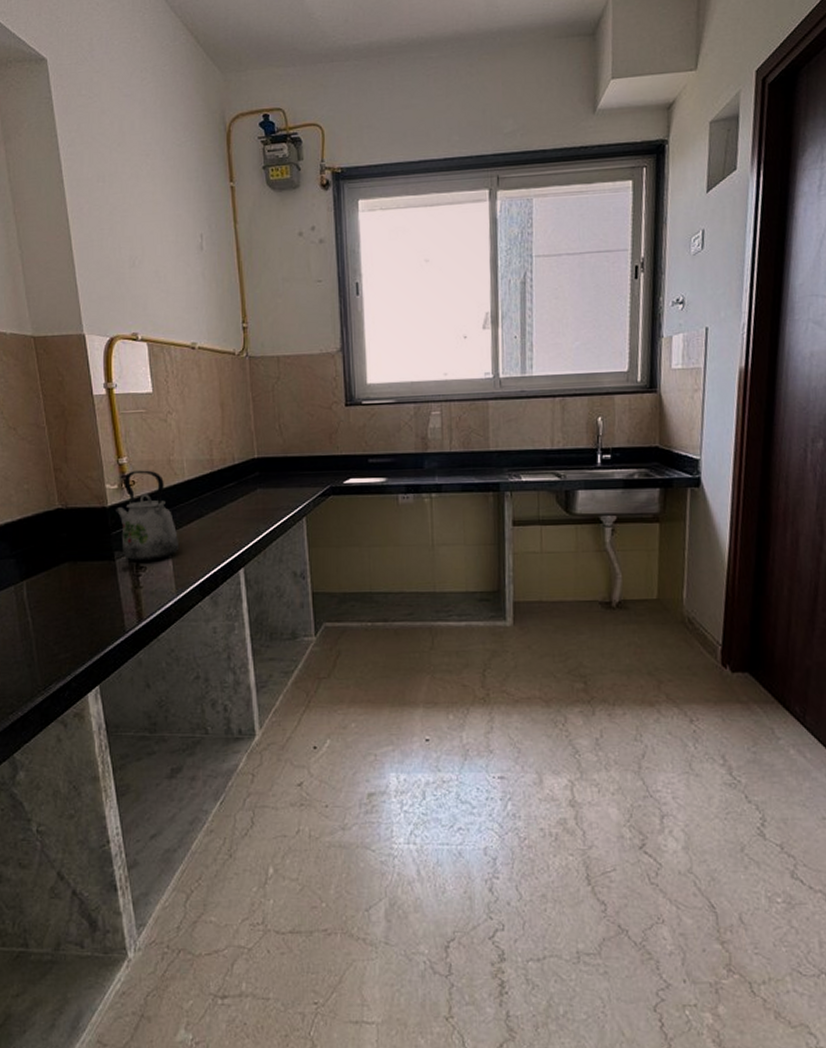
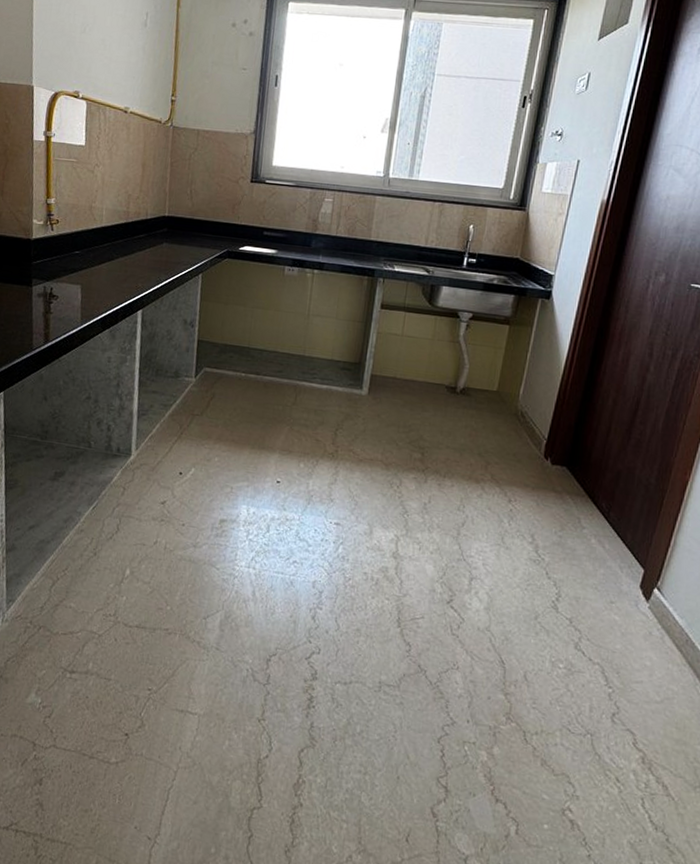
kettle: present [114,470,180,561] -> none [38,211,90,292]

